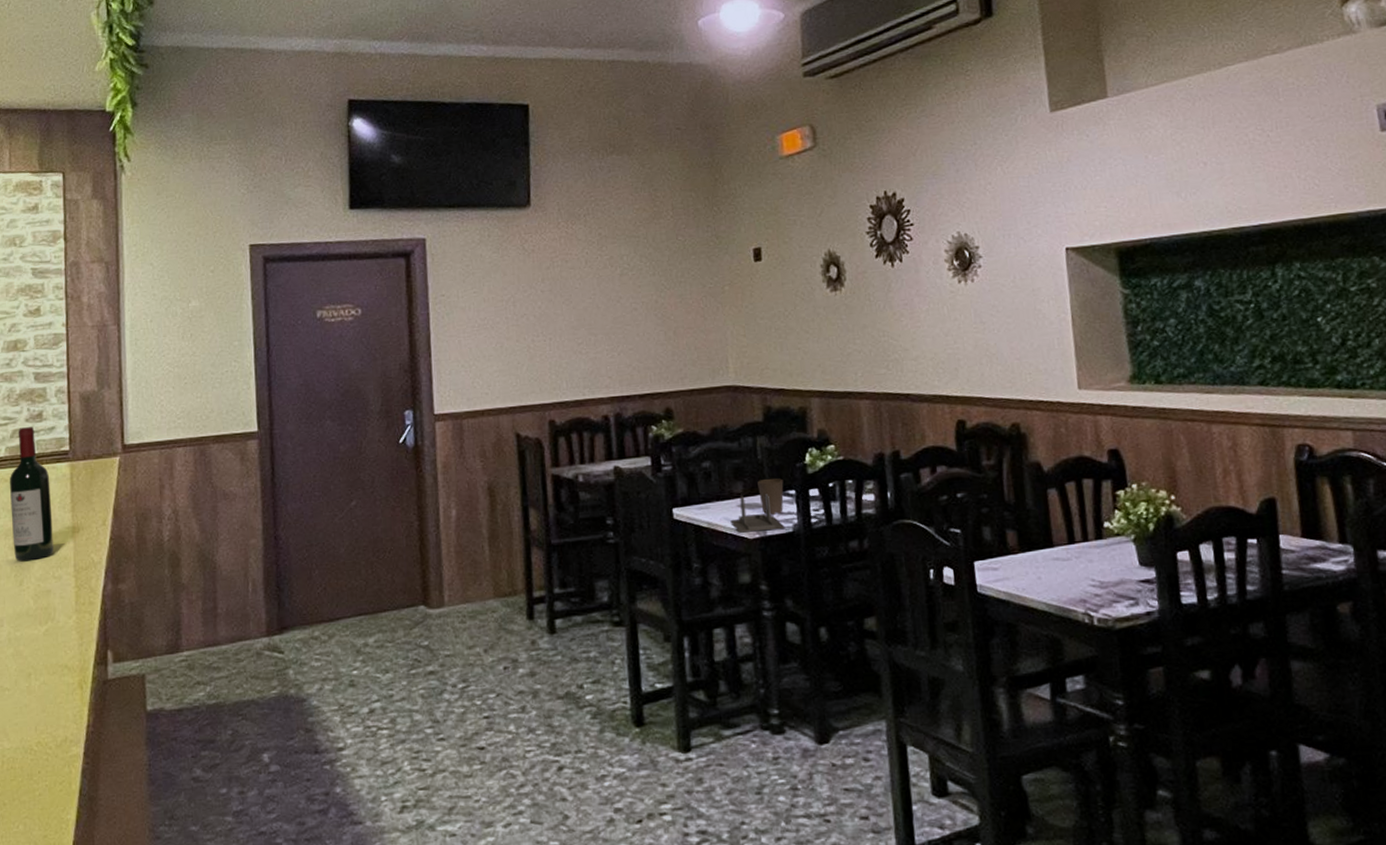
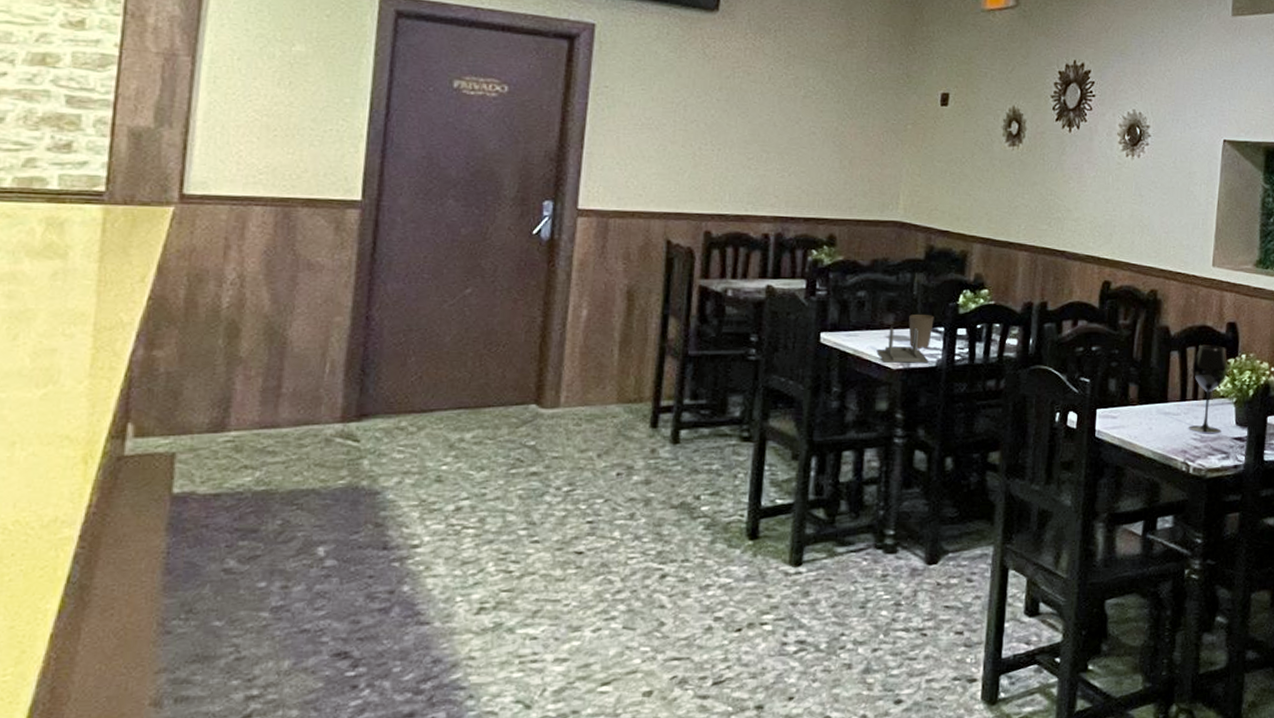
wine bottle: present [9,427,54,561] -> none [9,157,73,312]
wineglass: none [1076,477,1124,579] -> present [1189,345,1228,434]

